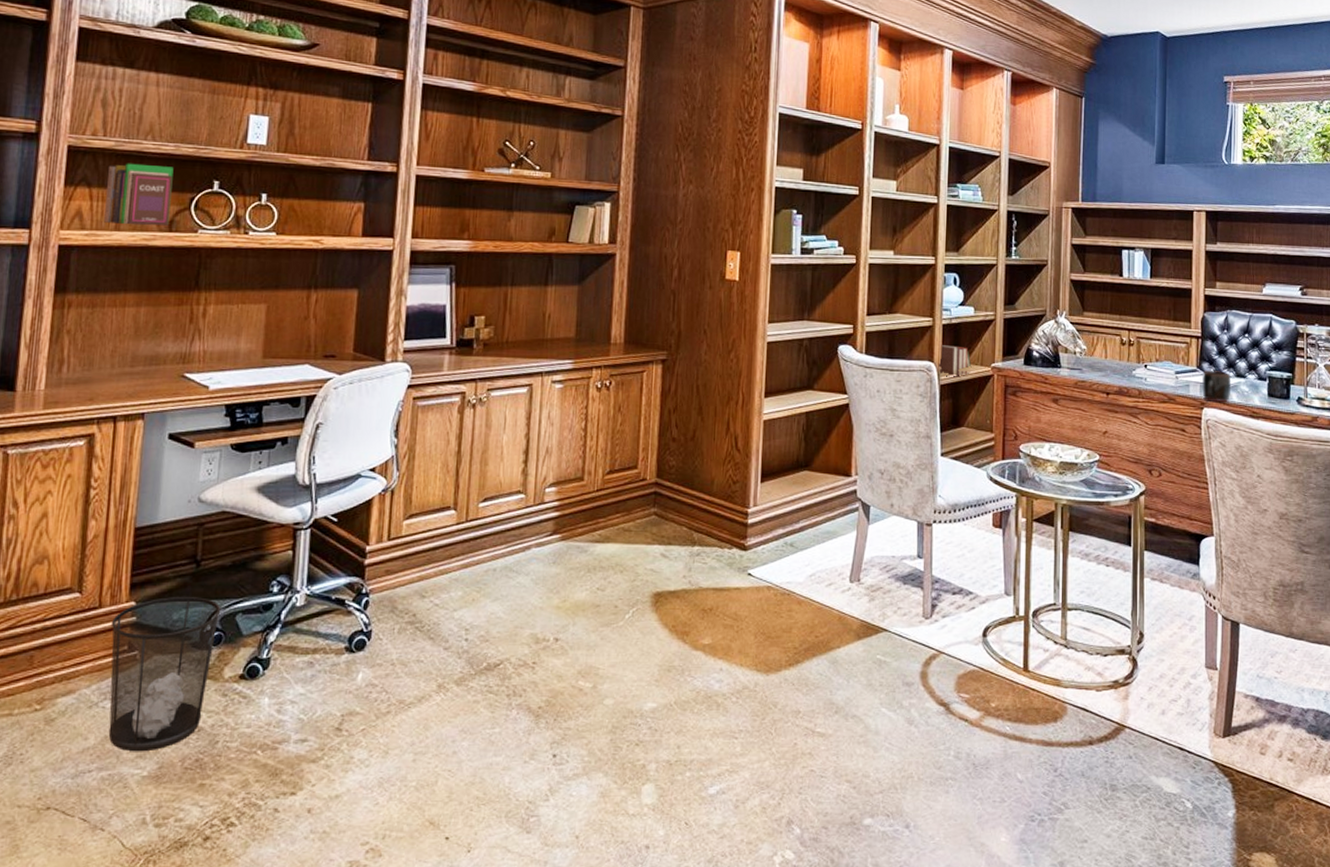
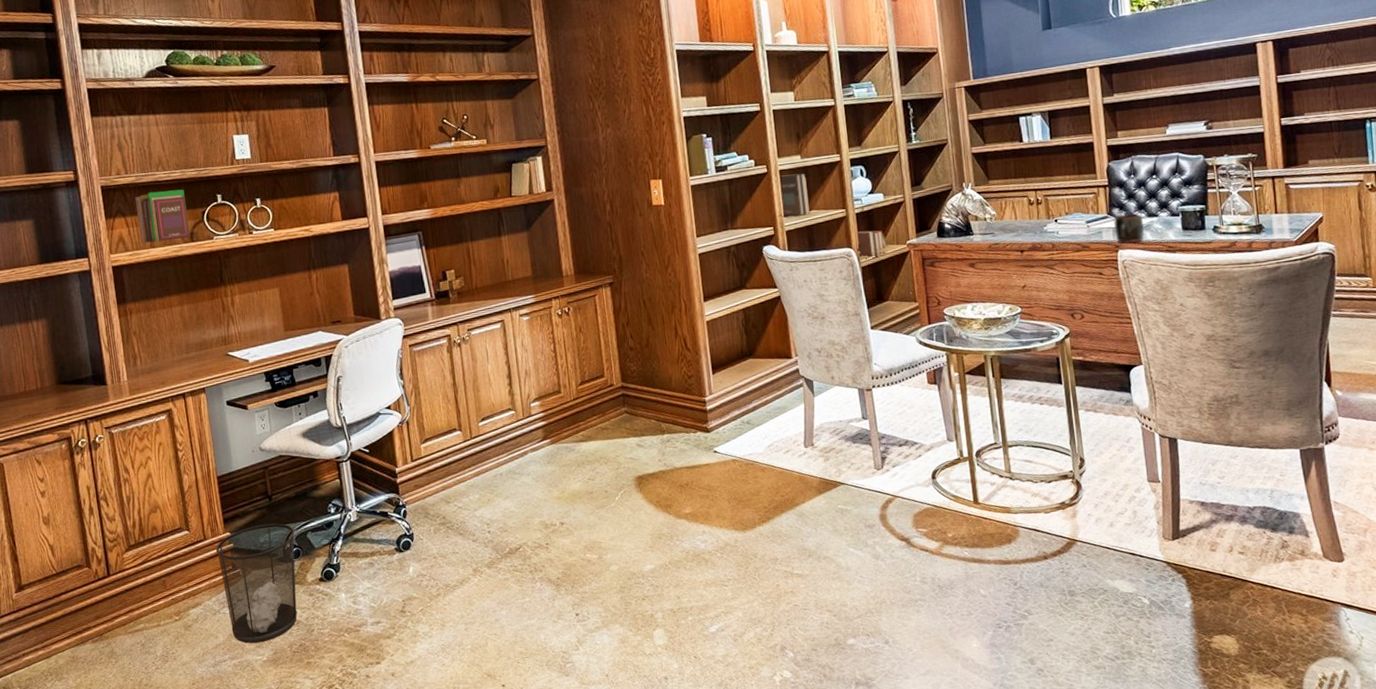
books: none [857,270,897,318] -> present [775,173,810,217]

